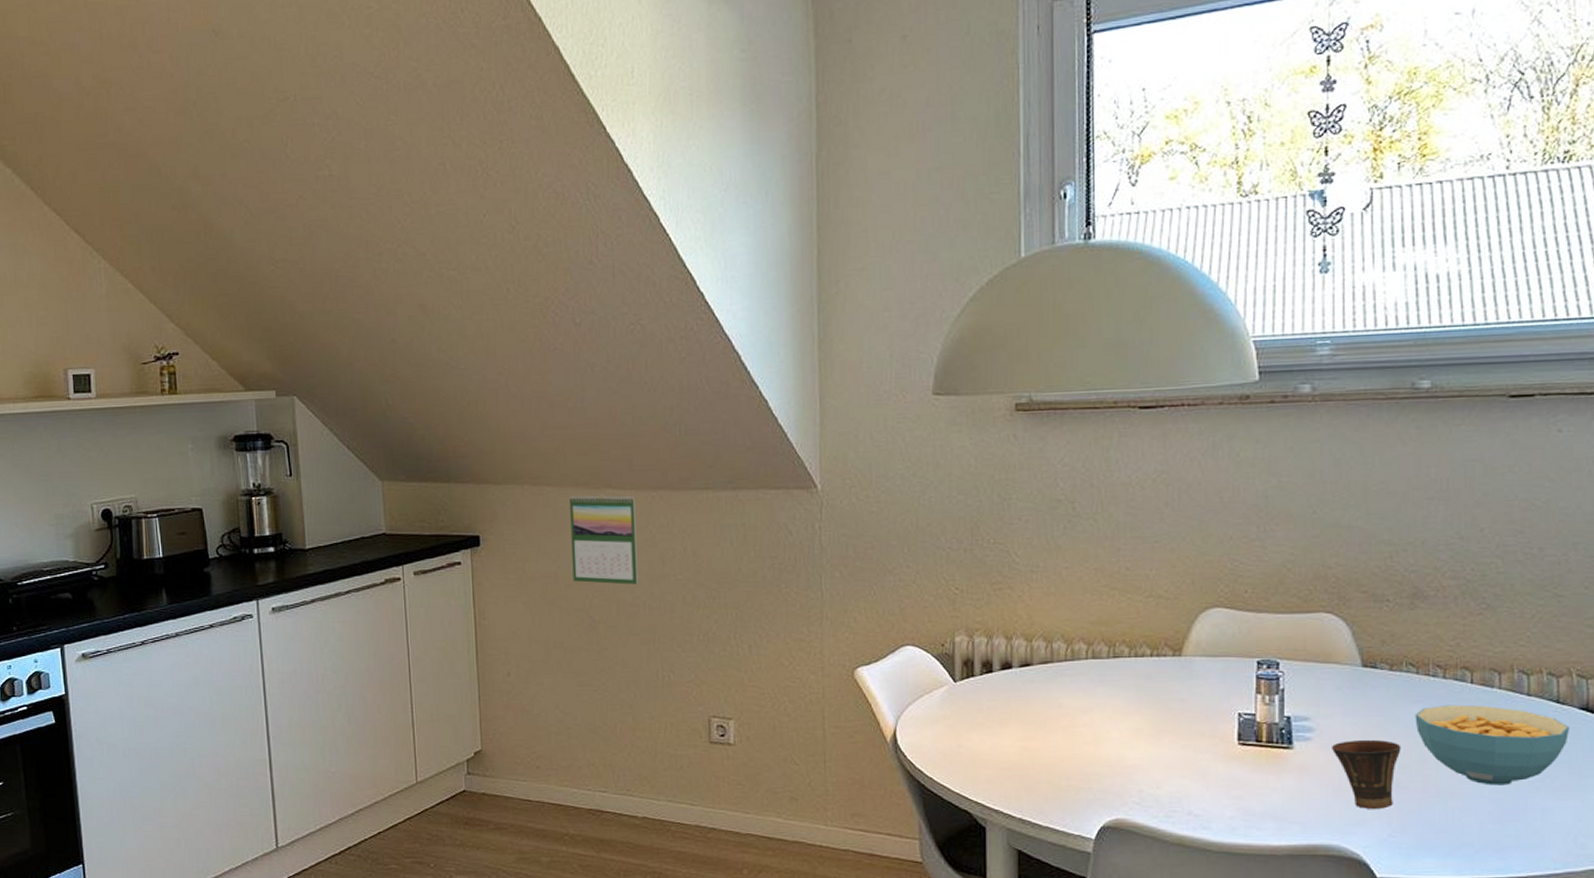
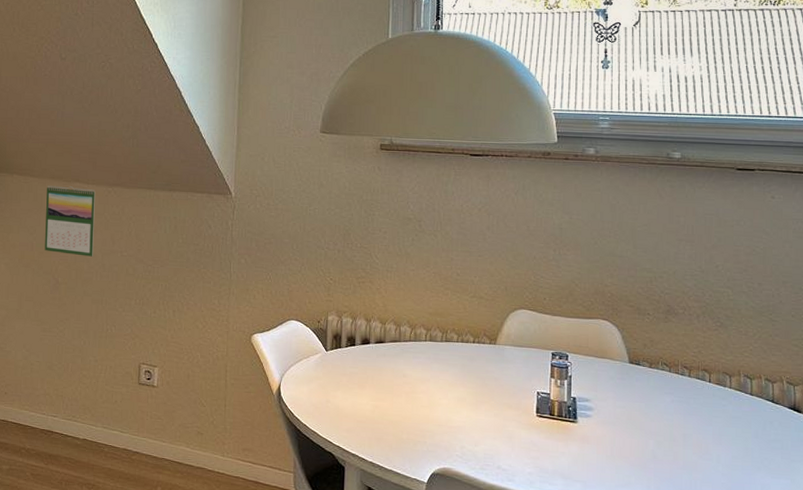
cup: present [1331,740,1402,809] -> none [605,419,658,475]
cereal bowl: present [1415,704,1571,785] -> none [668,397,782,464]

